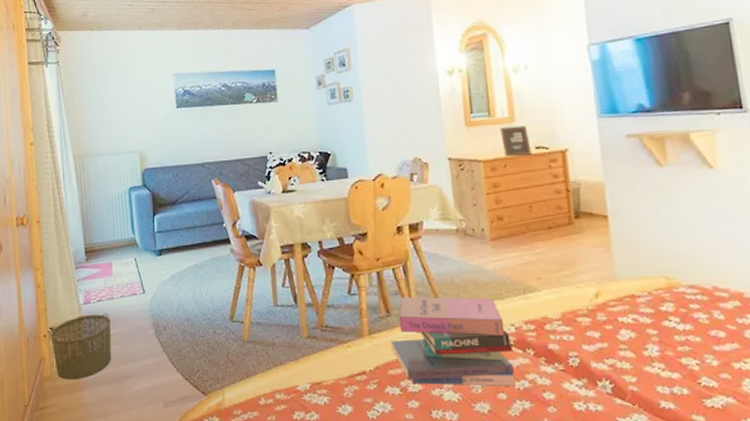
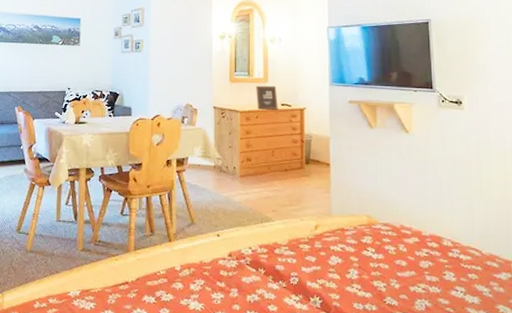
books: present [391,297,517,386] -> none [152,220,248,299]

